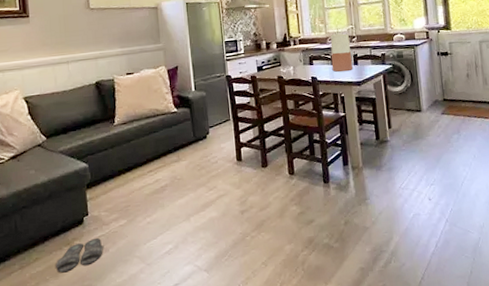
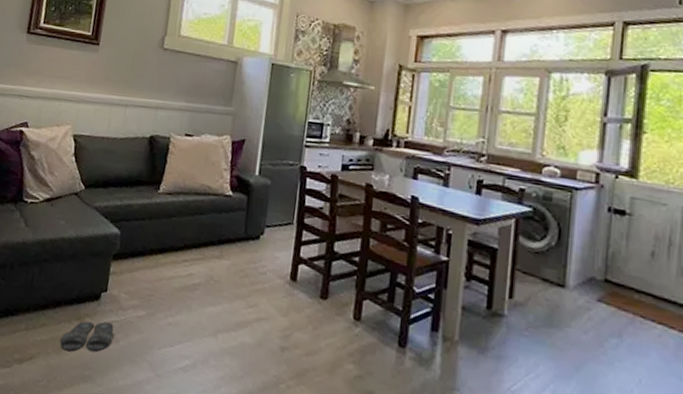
vase: present [330,33,353,73] -> none [442,145,476,202]

